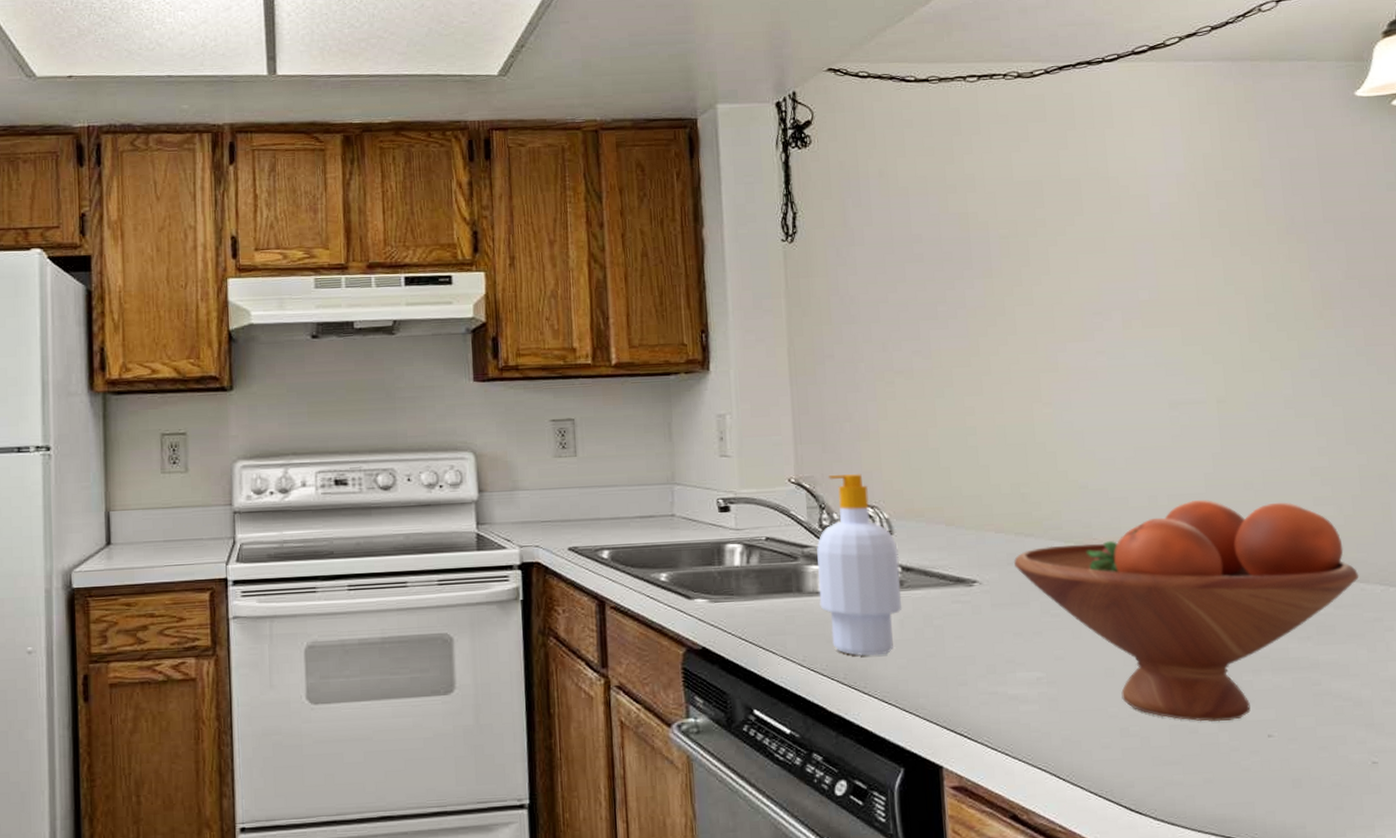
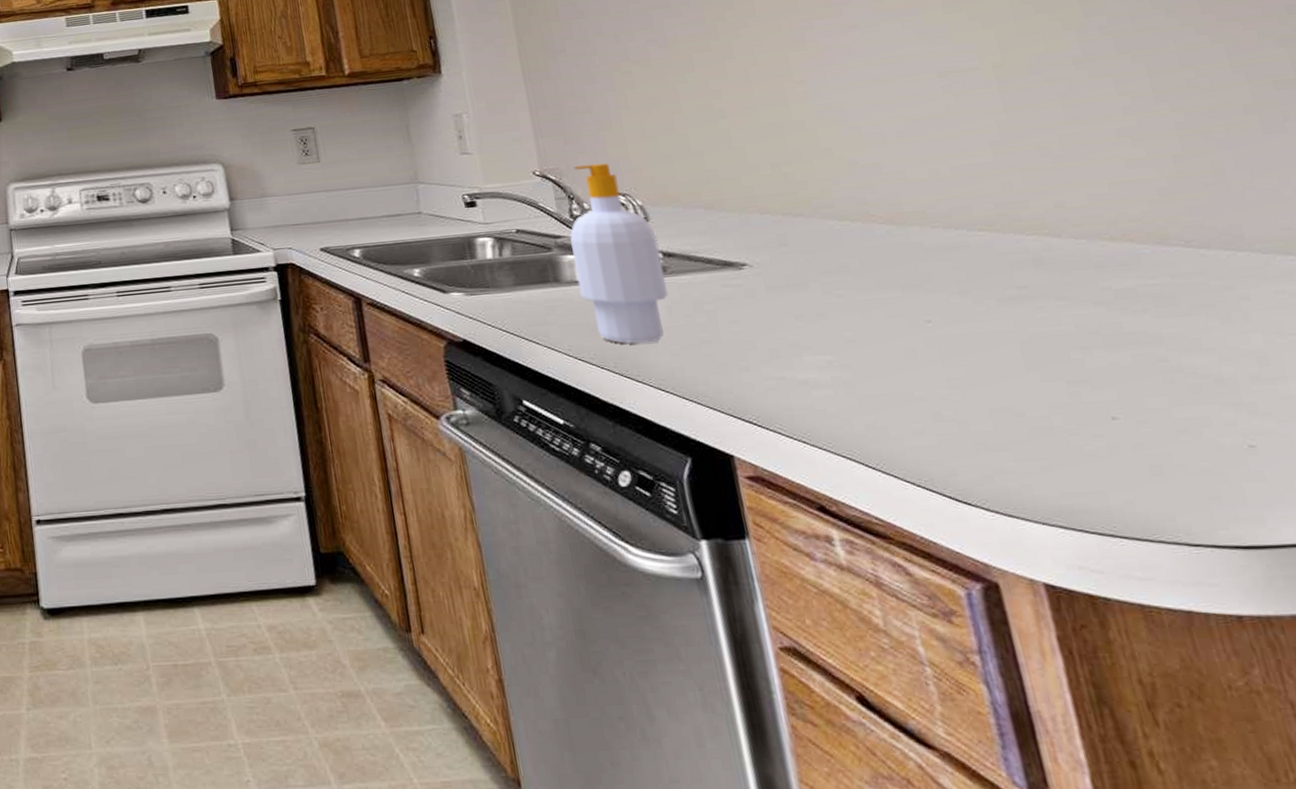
fruit bowl: present [1013,500,1359,722] -> none [784,166,1197,404]

